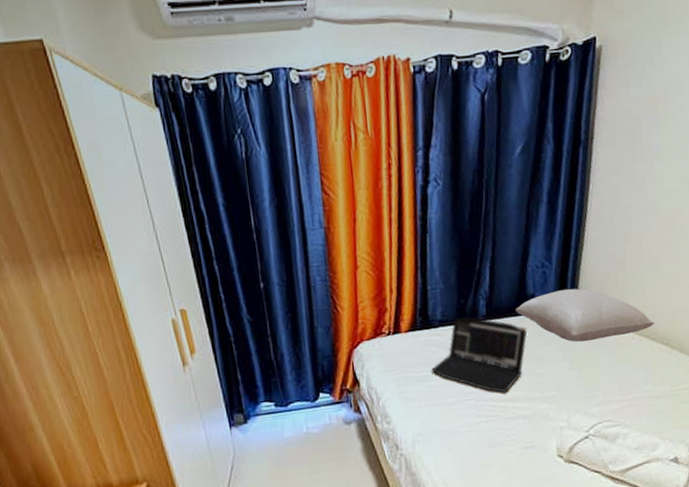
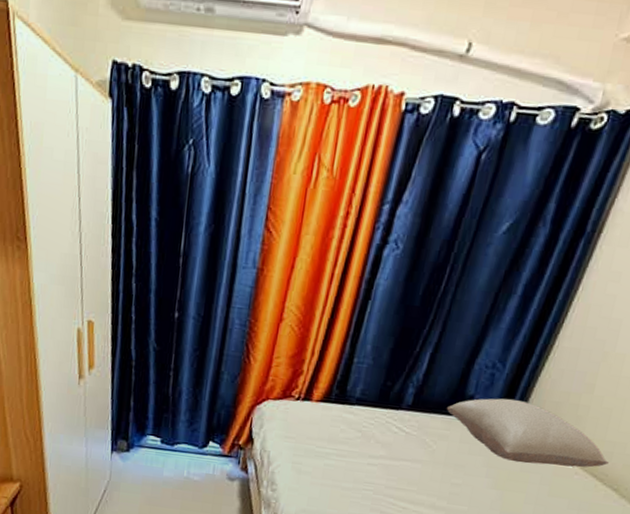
laptop: present [431,317,527,393] -> none [334,400,454,493]

